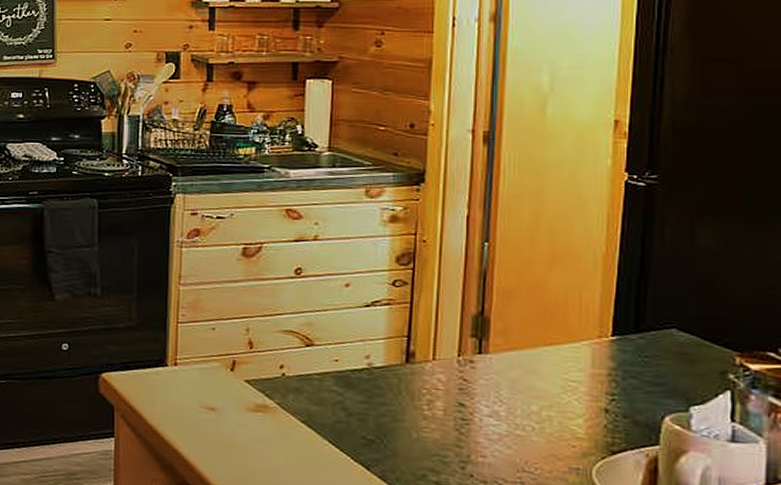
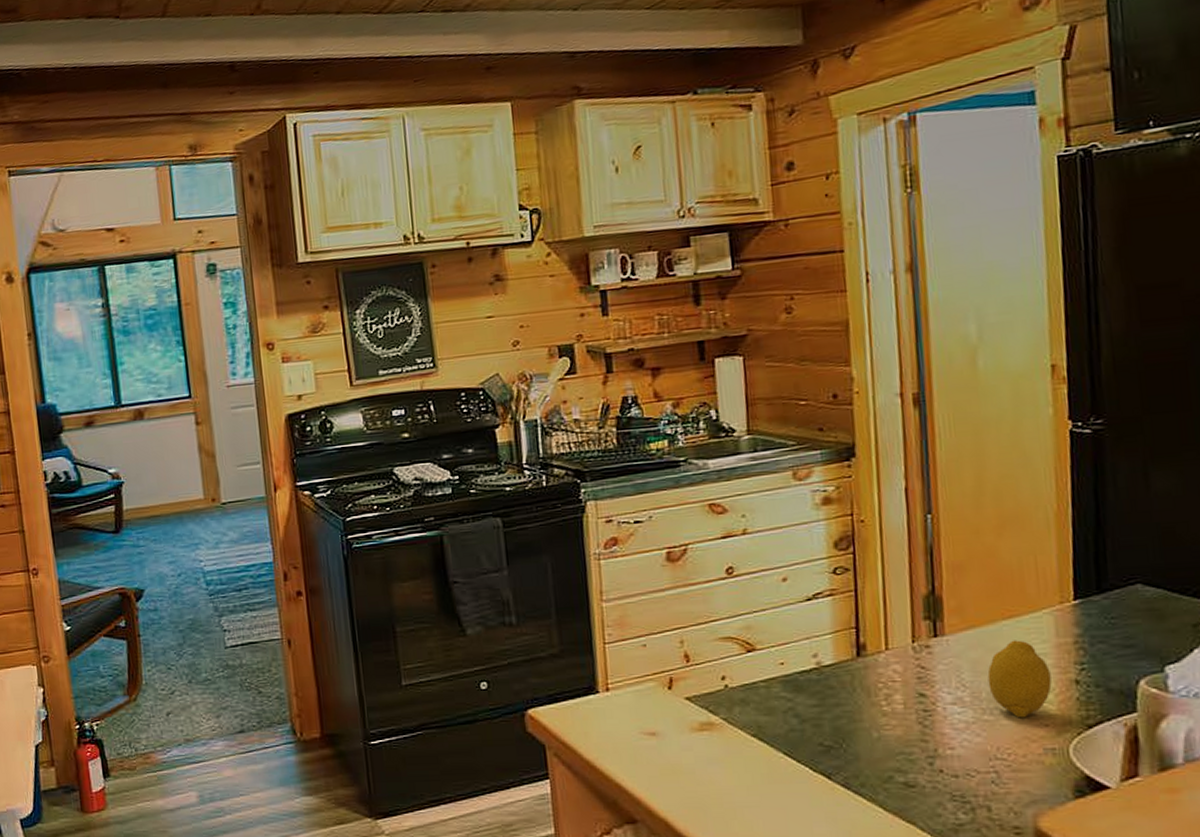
fruit: none [524,365,583,438] -> present [987,640,1052,718]

